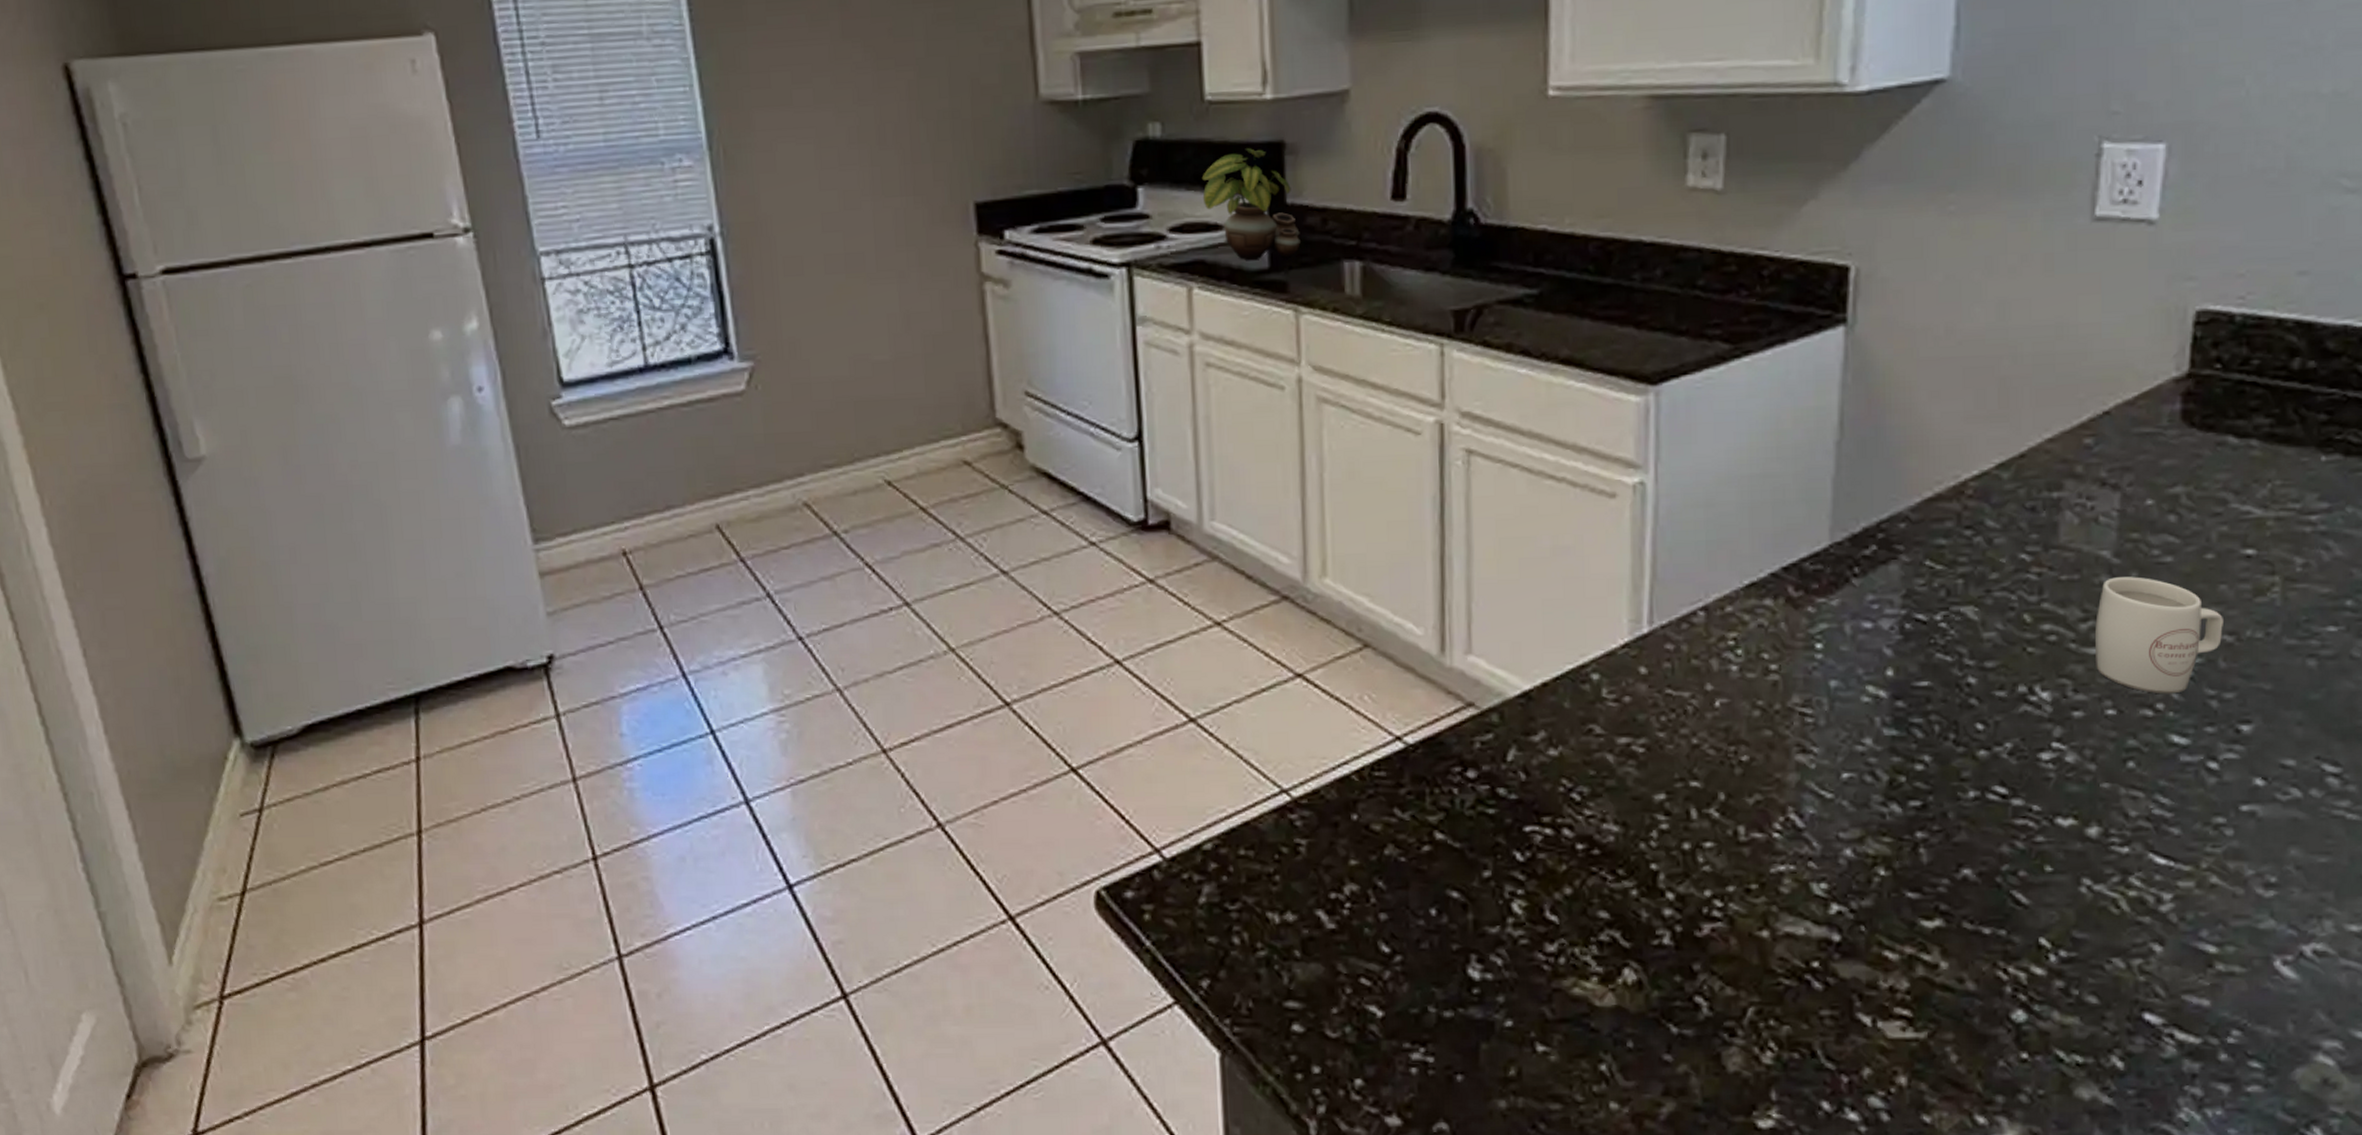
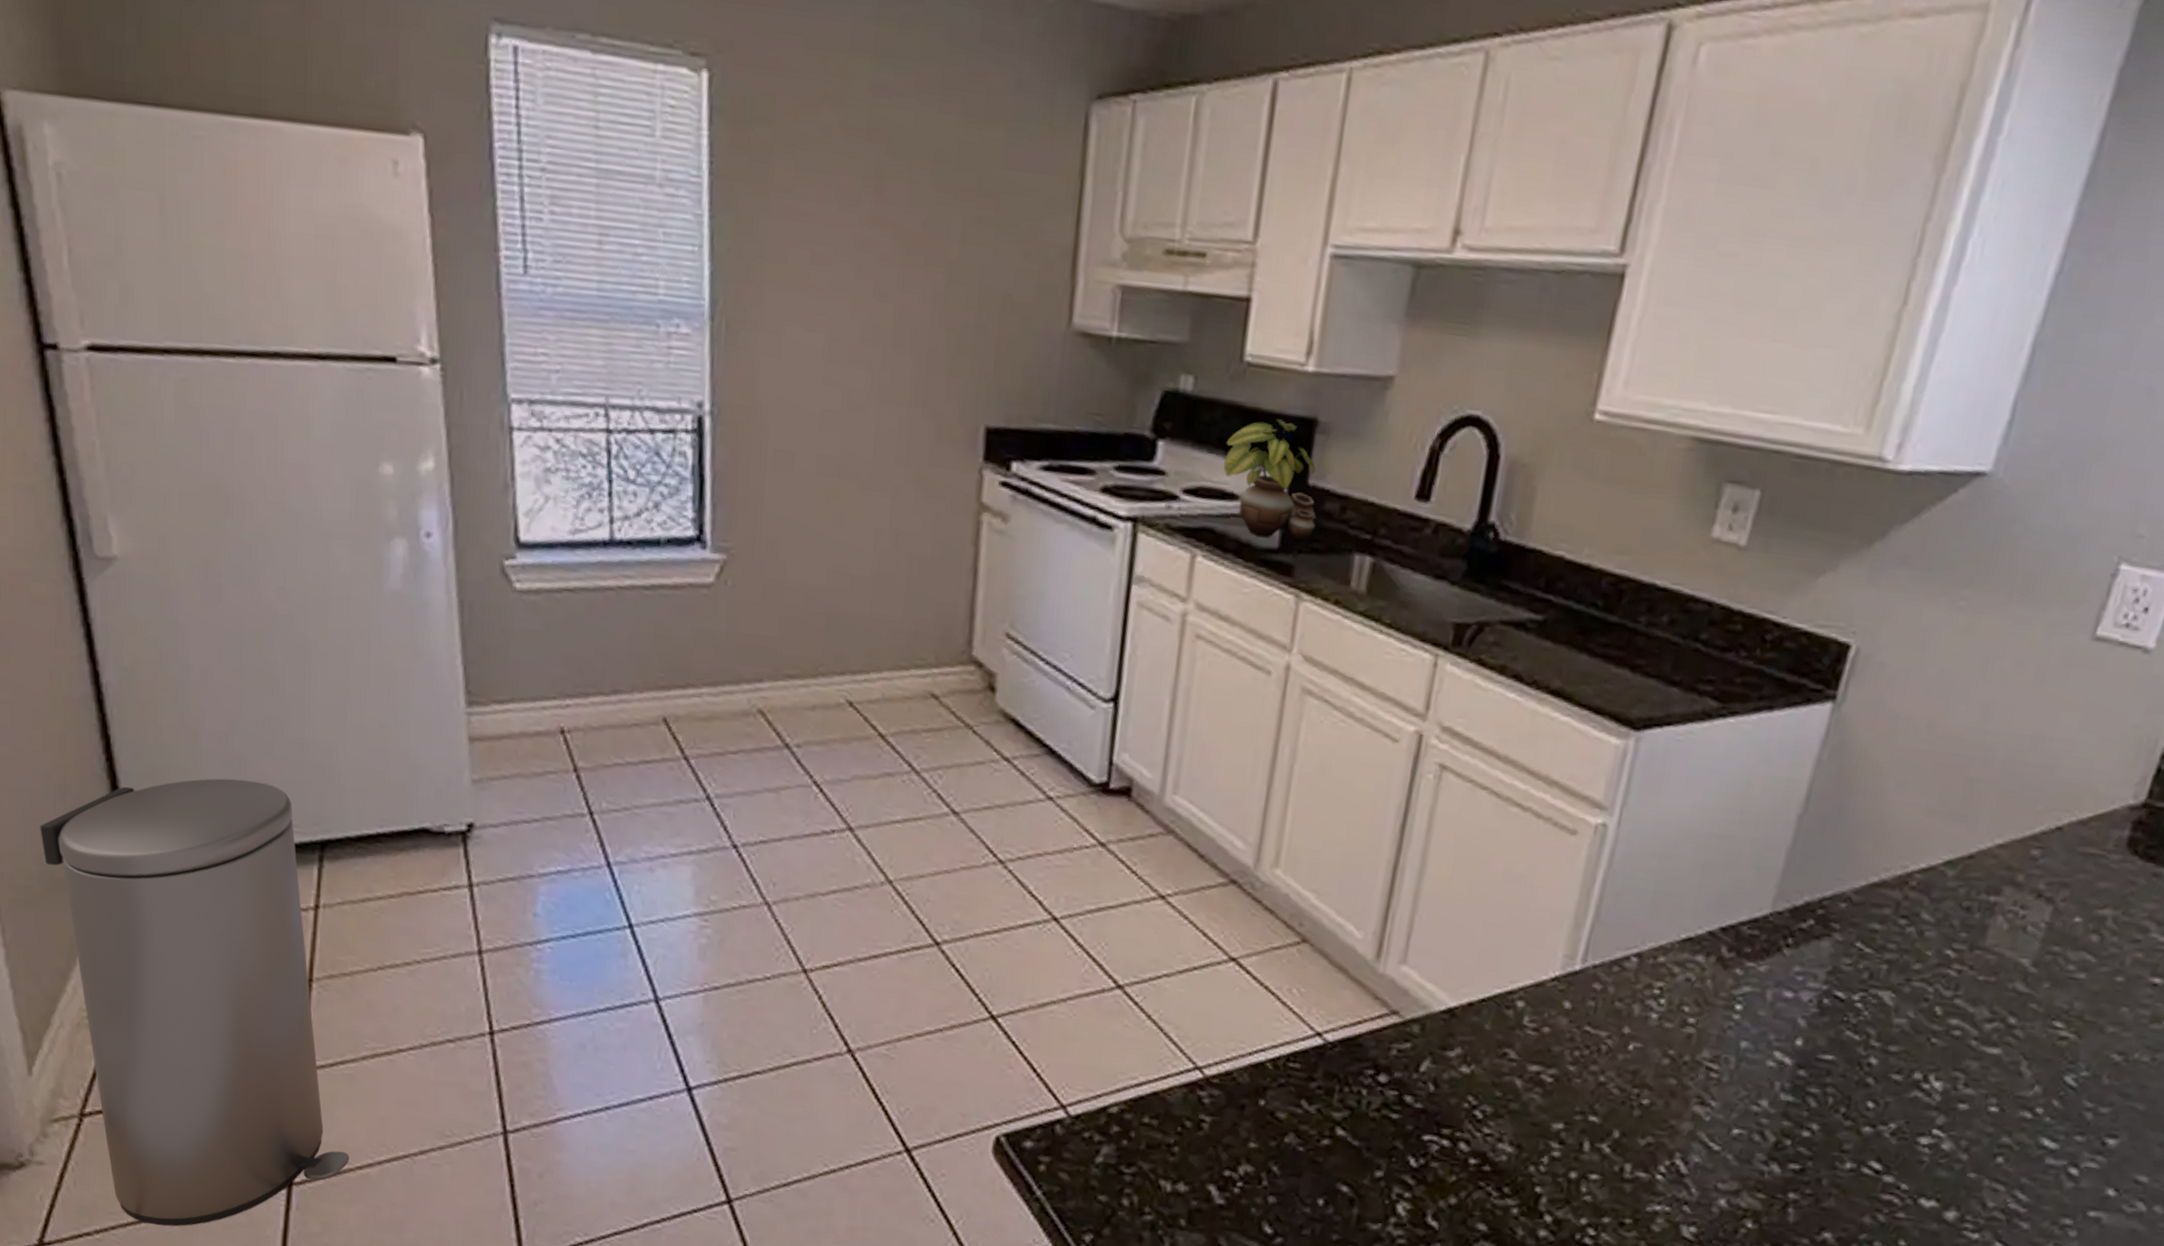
pedal bin: none [159,646,476,1100] -> present [40,778,350,1227]
mug: present [2094,576,2225,694] -> none [1990,985,2118,1101]

